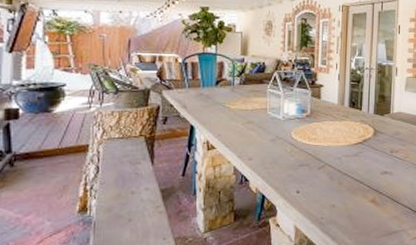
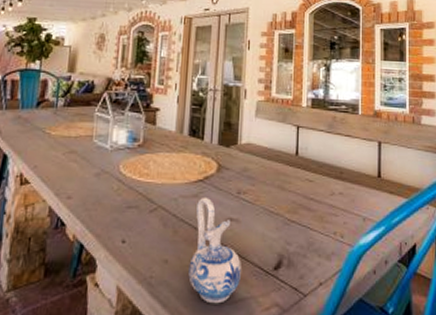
ceramic pitcher: none [352,155,394,236] -> present [188,196,241,304]

